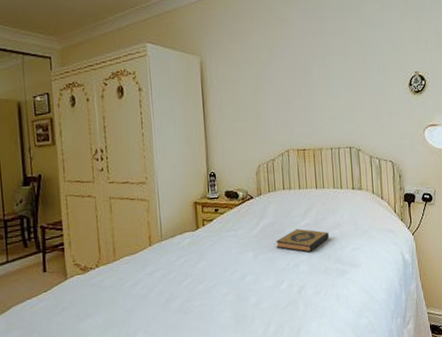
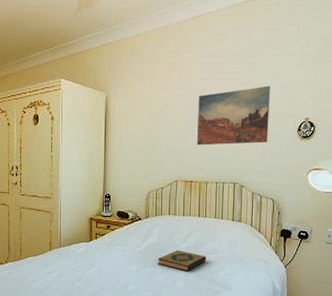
wall art: none [302,39,380,109] -> present [197,86,270,146]

